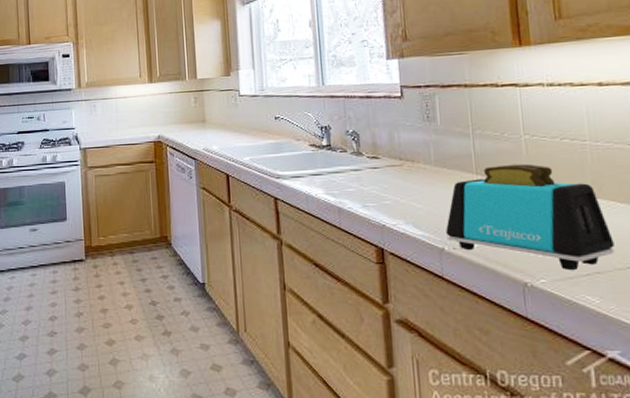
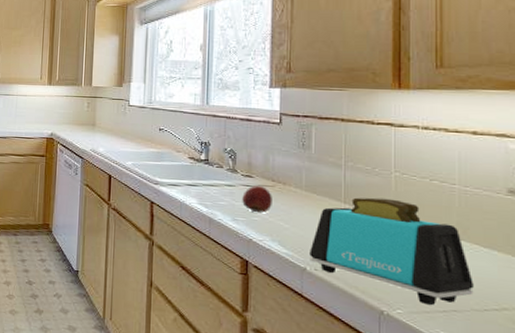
apple: none [370,167,403,196] -> present [242,186,272,214]

